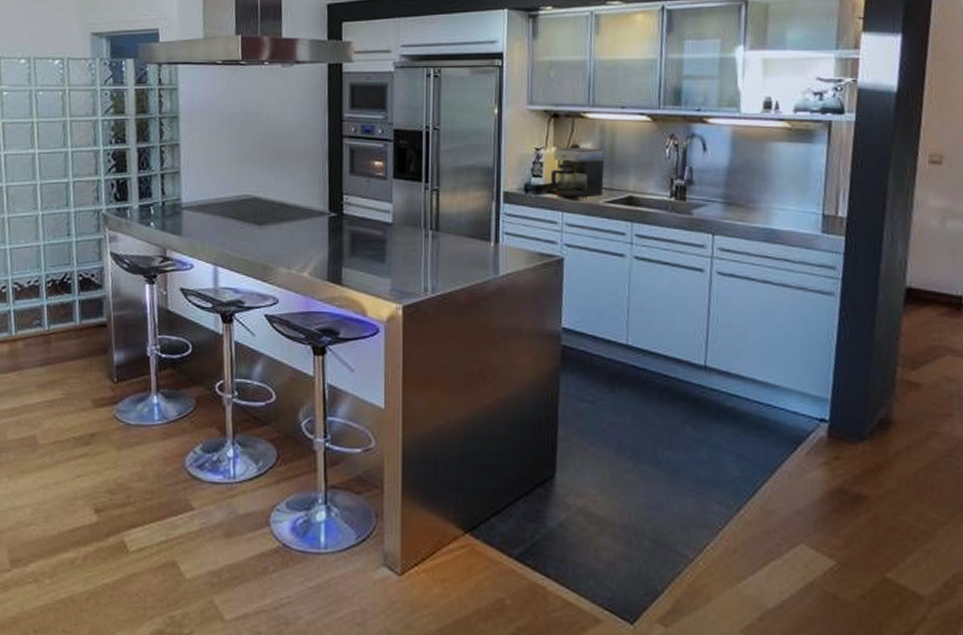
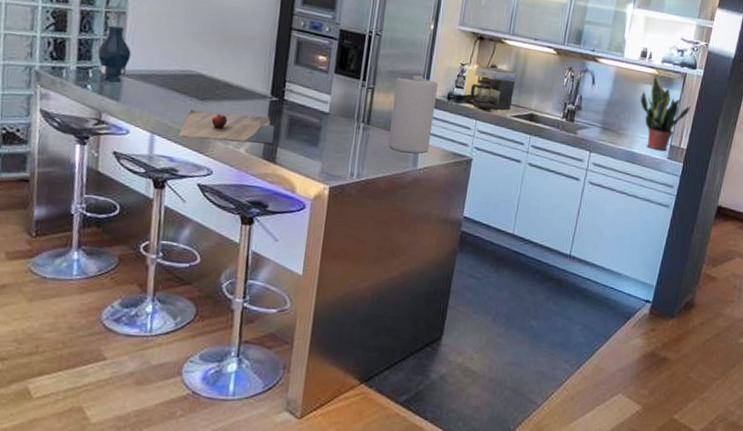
vase: none [156,159,188,216] -> present [96,25,132,82]
cutting board: none [241,235,337,267] -> present [178,110,275,144]
paper towel holder: none [462,169,511,259] -> present [388,75,438,154]
potted plant: none [771,129,845,224] -> present [640,75,691,152]

